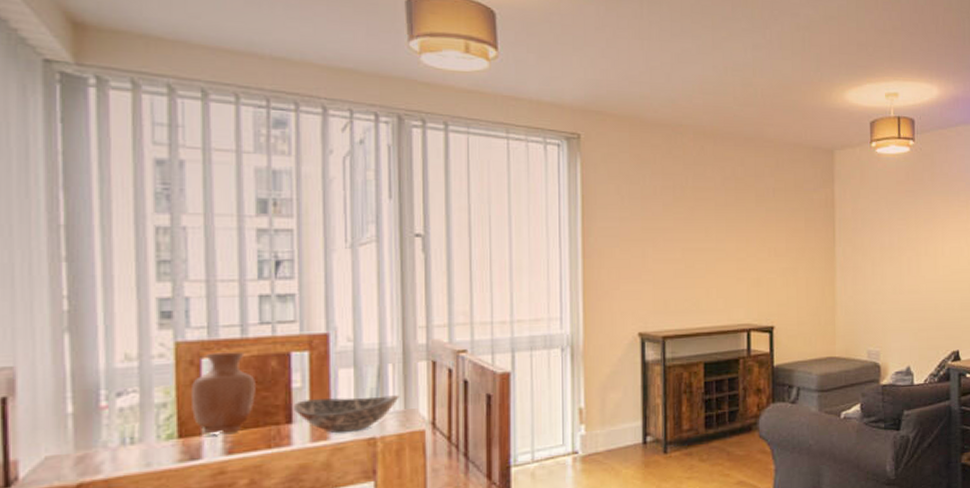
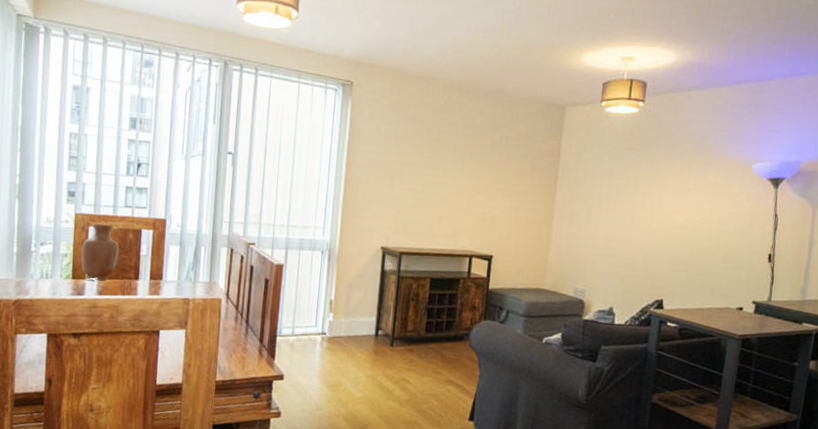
bowl: present [292,395,400,433] -> none [139,264,207,292]

